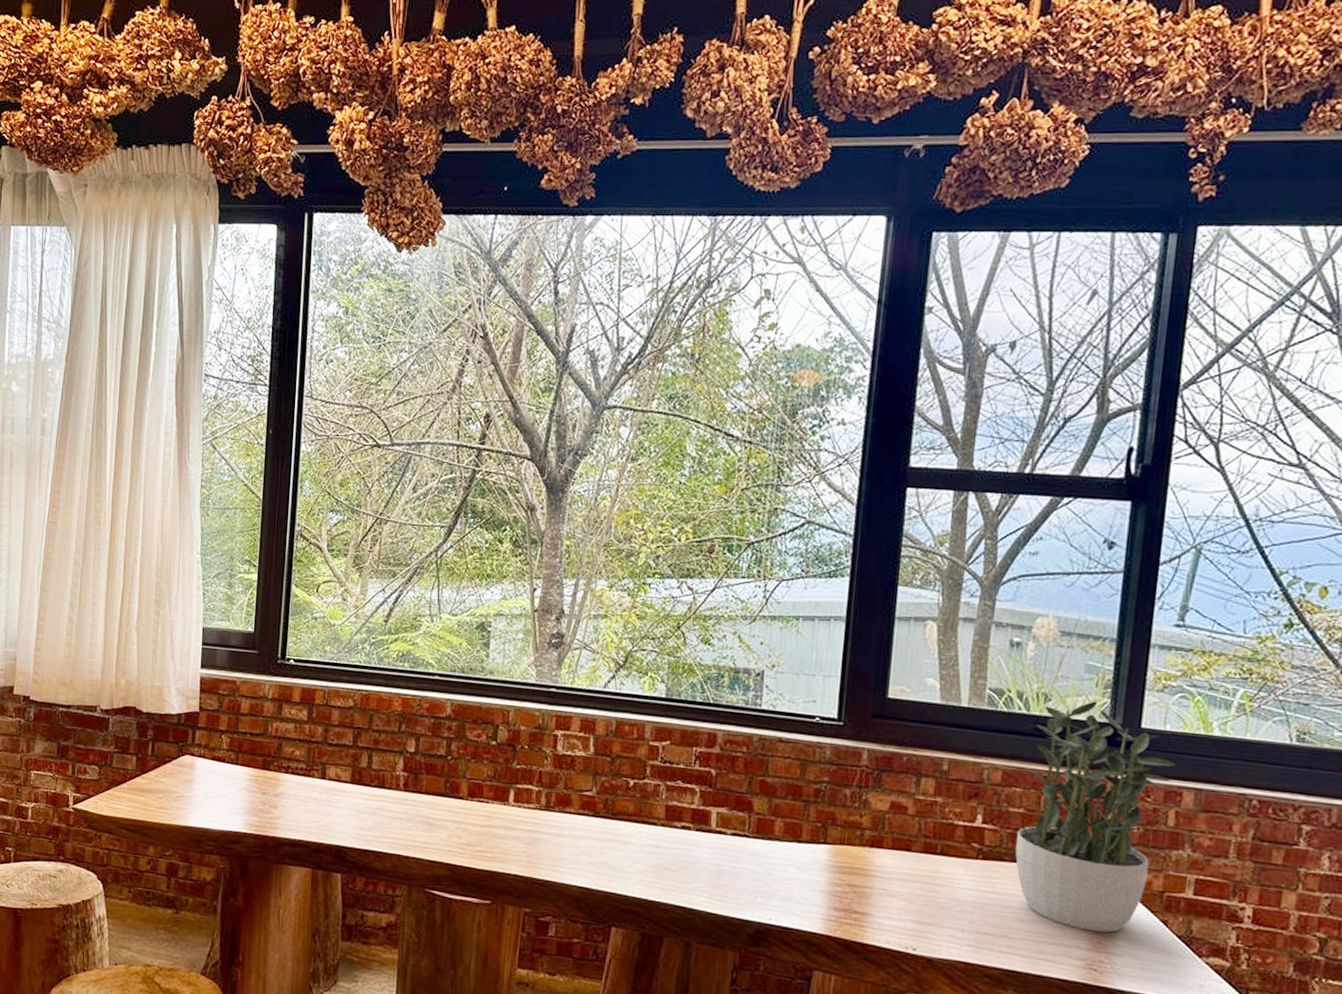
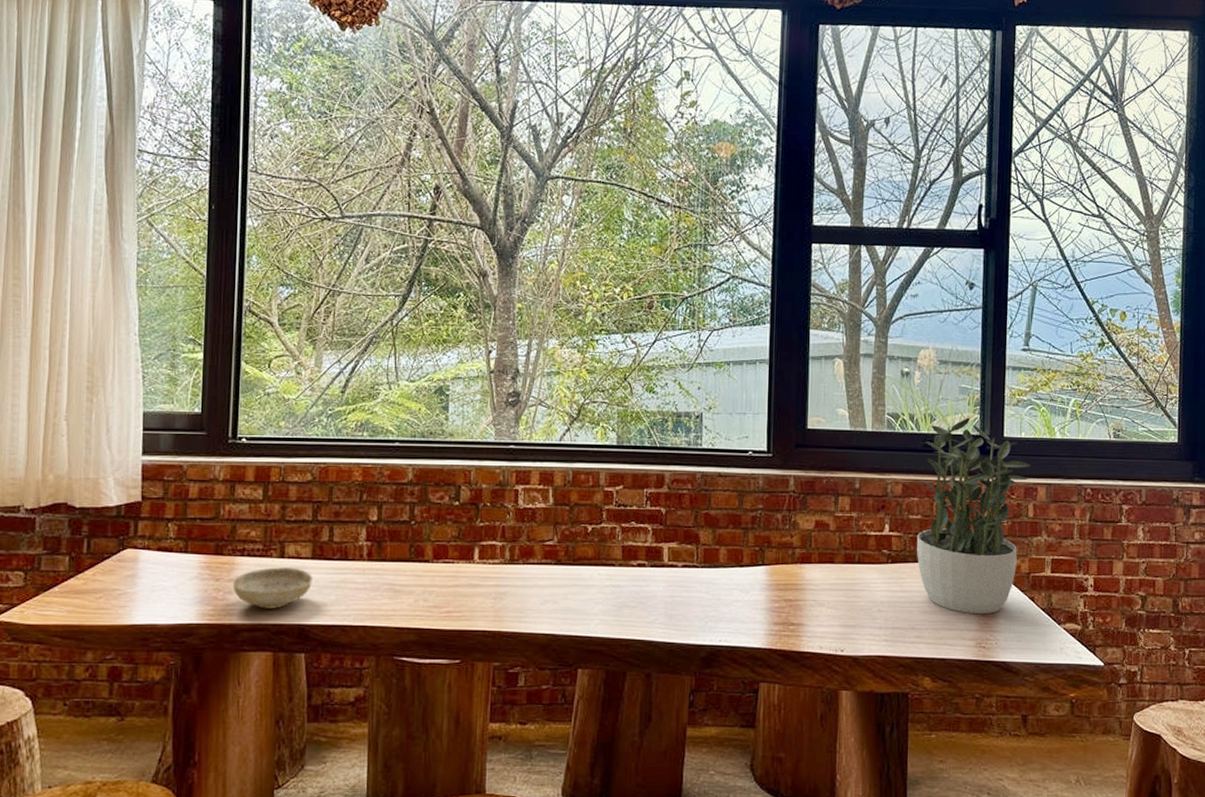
ceramic bowl: none [277,787,352,828] -> present [232,567,314,609]

